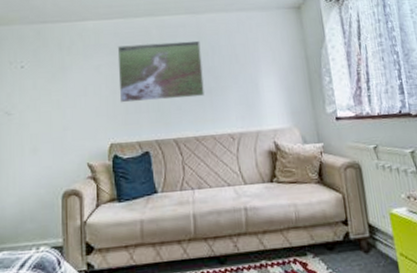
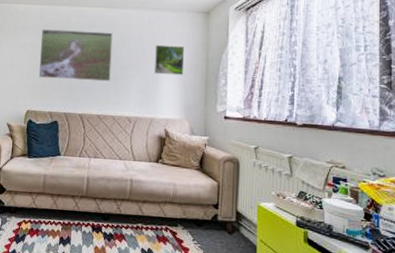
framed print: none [248,46,285,81] -> present [153,44,185,76]

